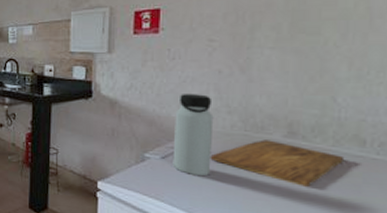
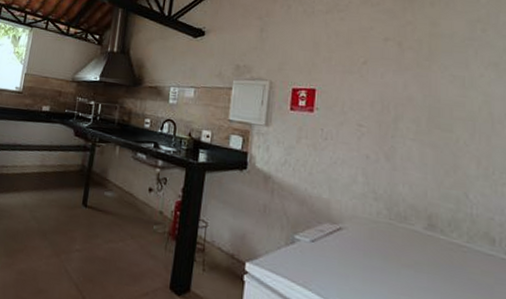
water bottle: present [172,94,214,177] -> none [321,175,362,265]
cutting board: present [210,139,343,188] -> none [357,230,477,285]

